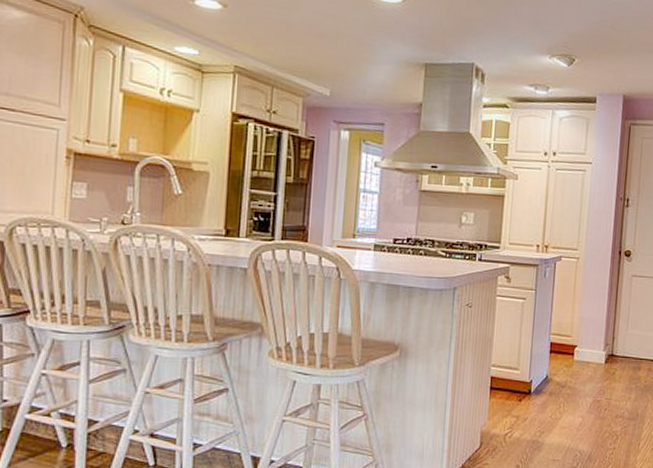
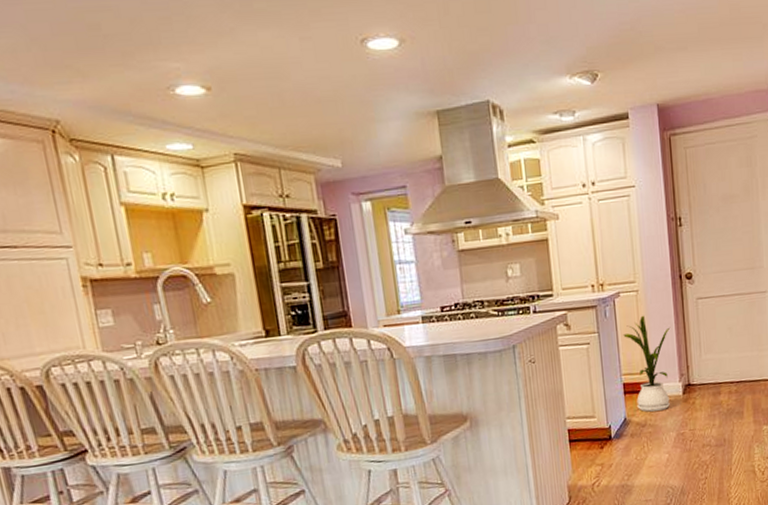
house plant: none [558,281,604,375] -> present [623,315,671,412]

